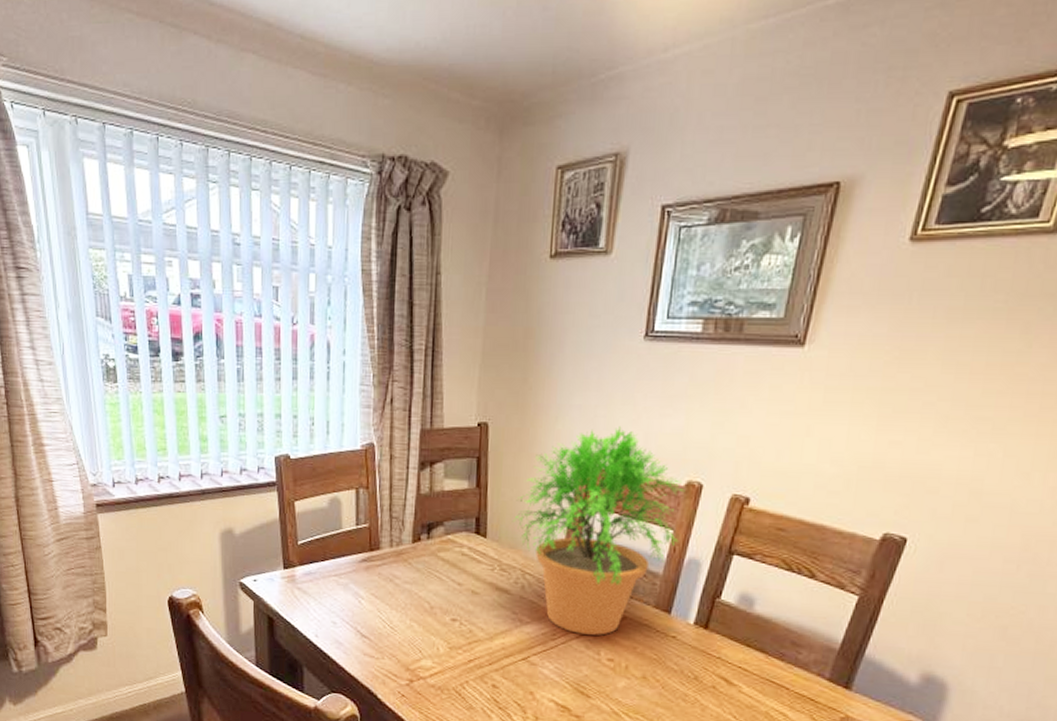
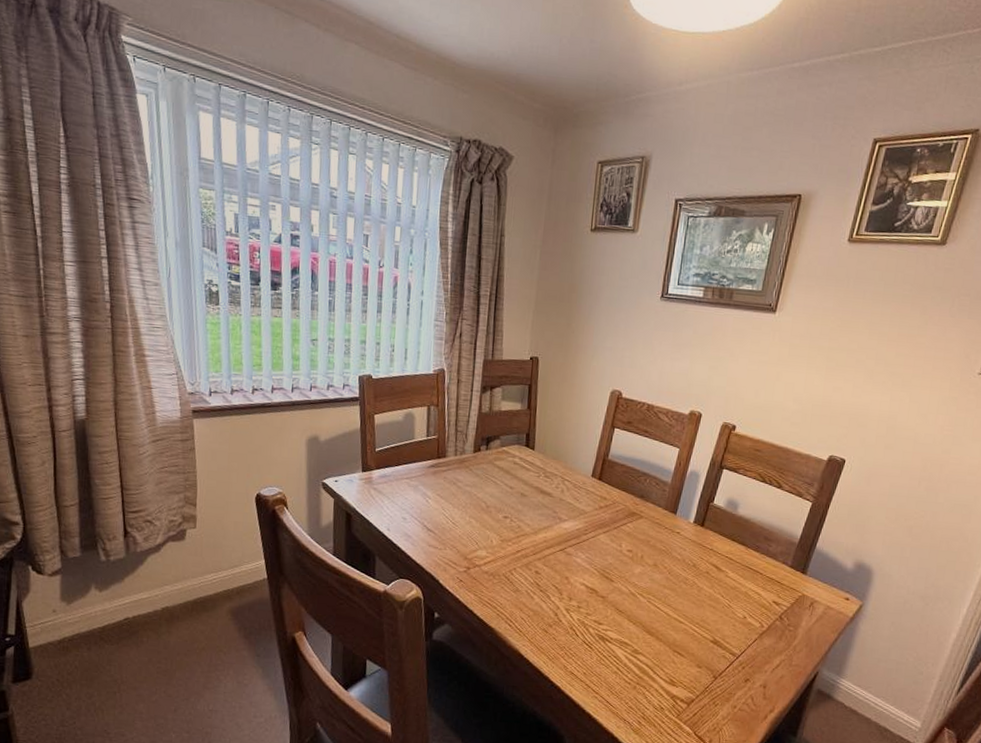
potted plant: present [512,426,685,635] -> none [555,366,689,531]

